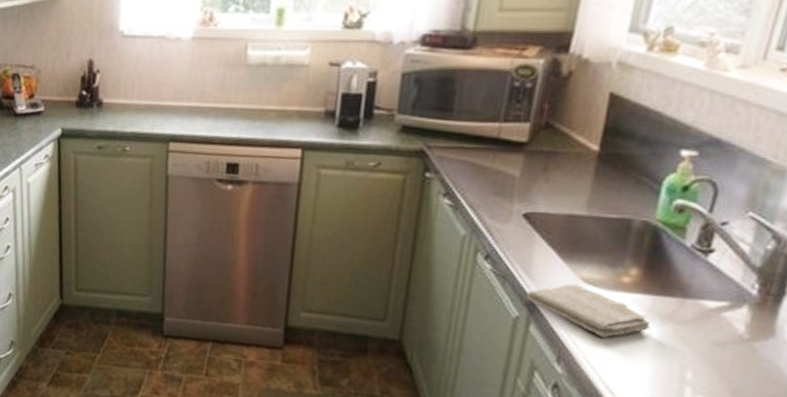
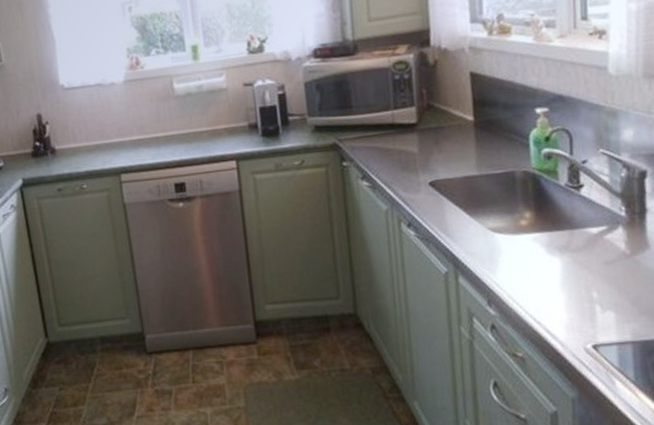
washcloth: present [525,284,651,338] -> none [448,234,553,277]

